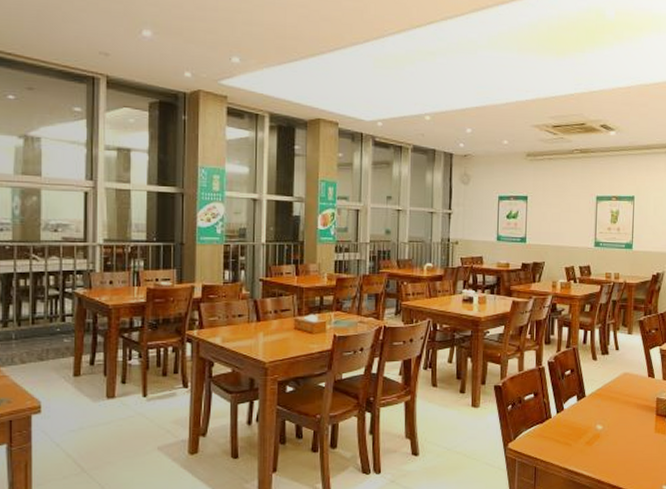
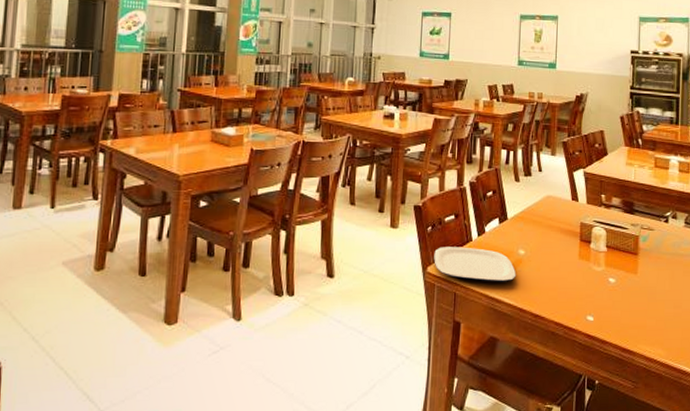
plate: none [514,423,595,456] -> present [434,247,517,282]

